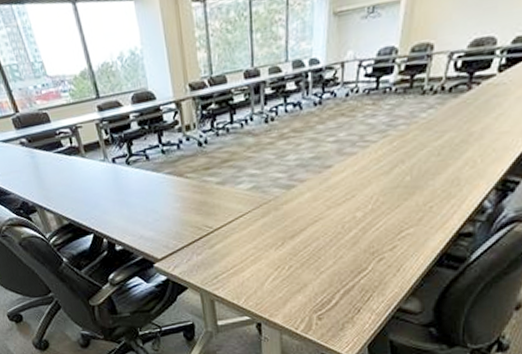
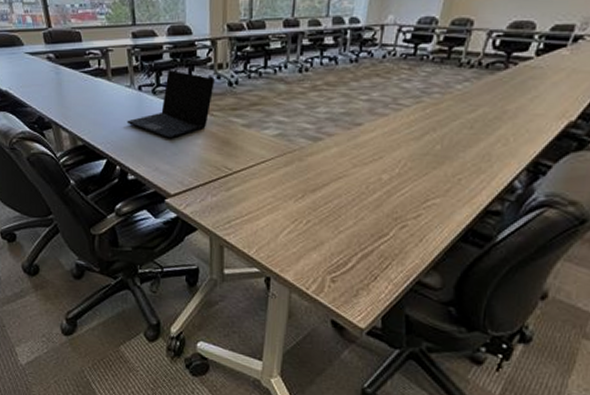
laptop: none [106,138,185,207] -> present [127,70,215,139]

